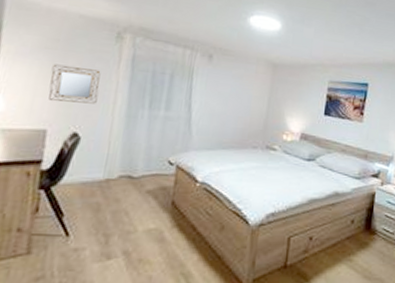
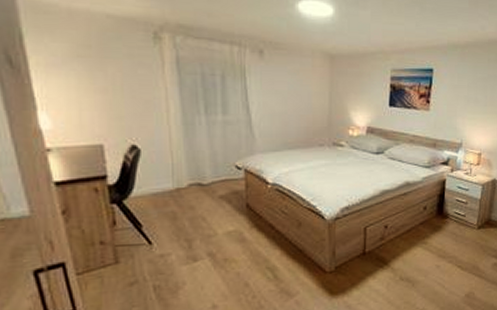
home mirror: present [48,64,101,104] -> none [91,73,149,114]

